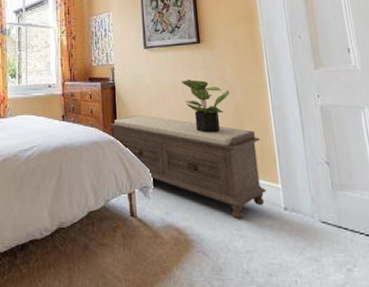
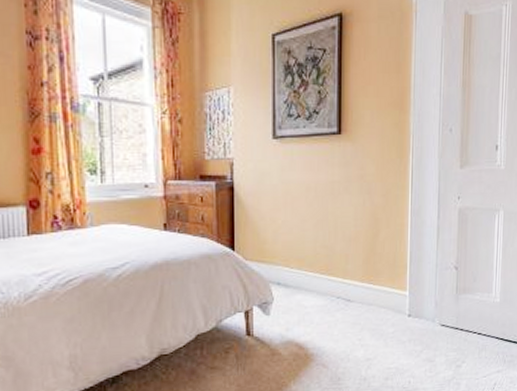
bench: present [109,114,266,220] -> none [225,221,394,330]
potted plant: present [182,80,229,133] -> none [315,179,367,241]

